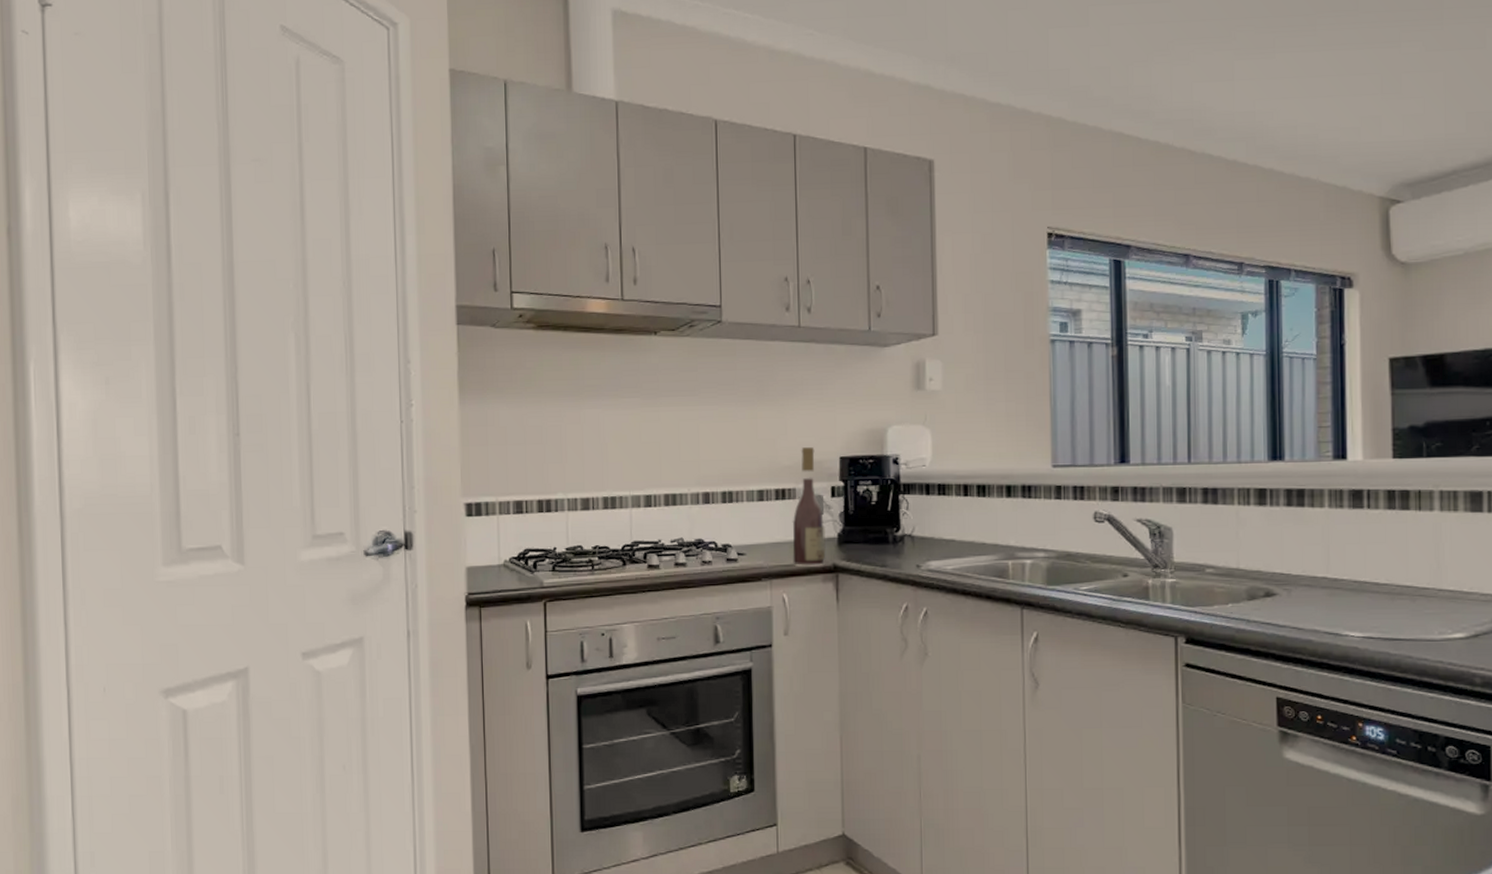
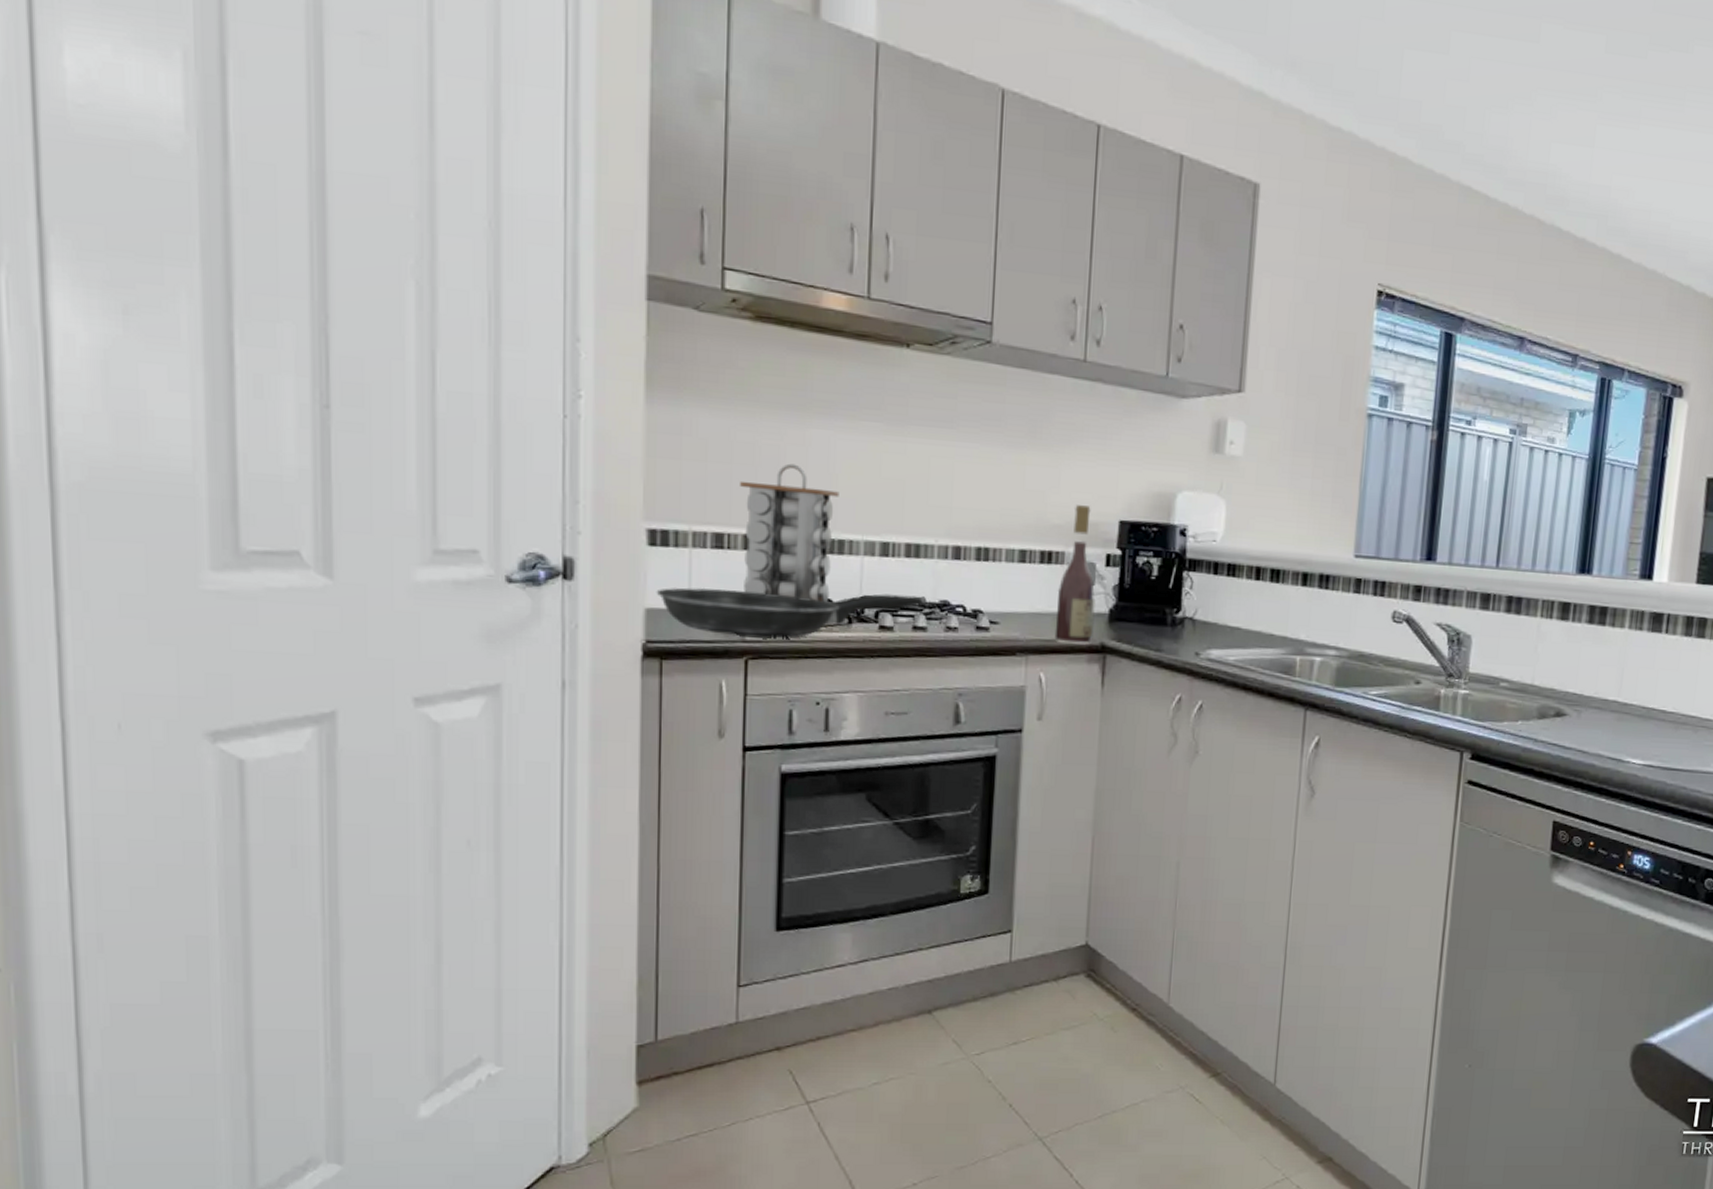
frying pan: none [474,537,683,584] -> present [656,587,924,638]
spice rack: none [533,439,609,550] -> present [740,463,839,603]

